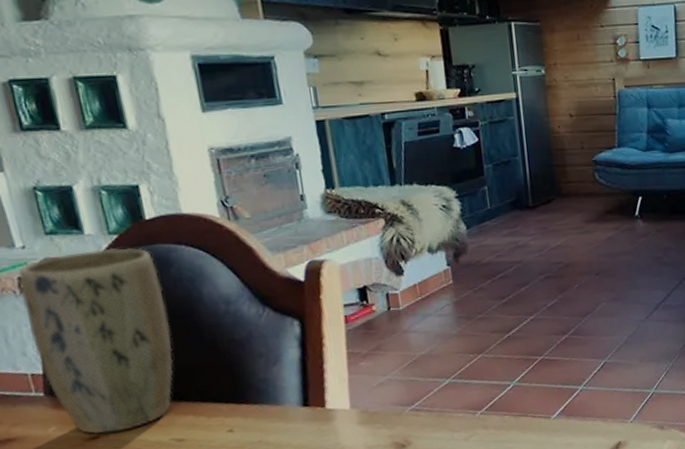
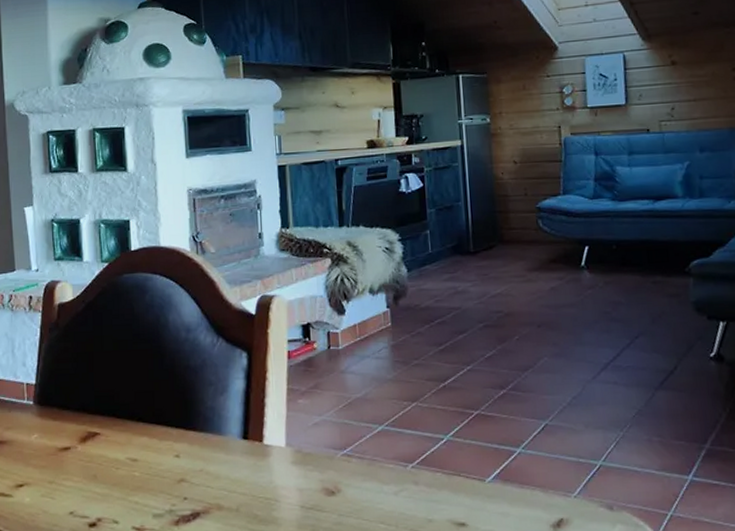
plant pot: present [18,247,173,435] -> none [29,274,138,446]

